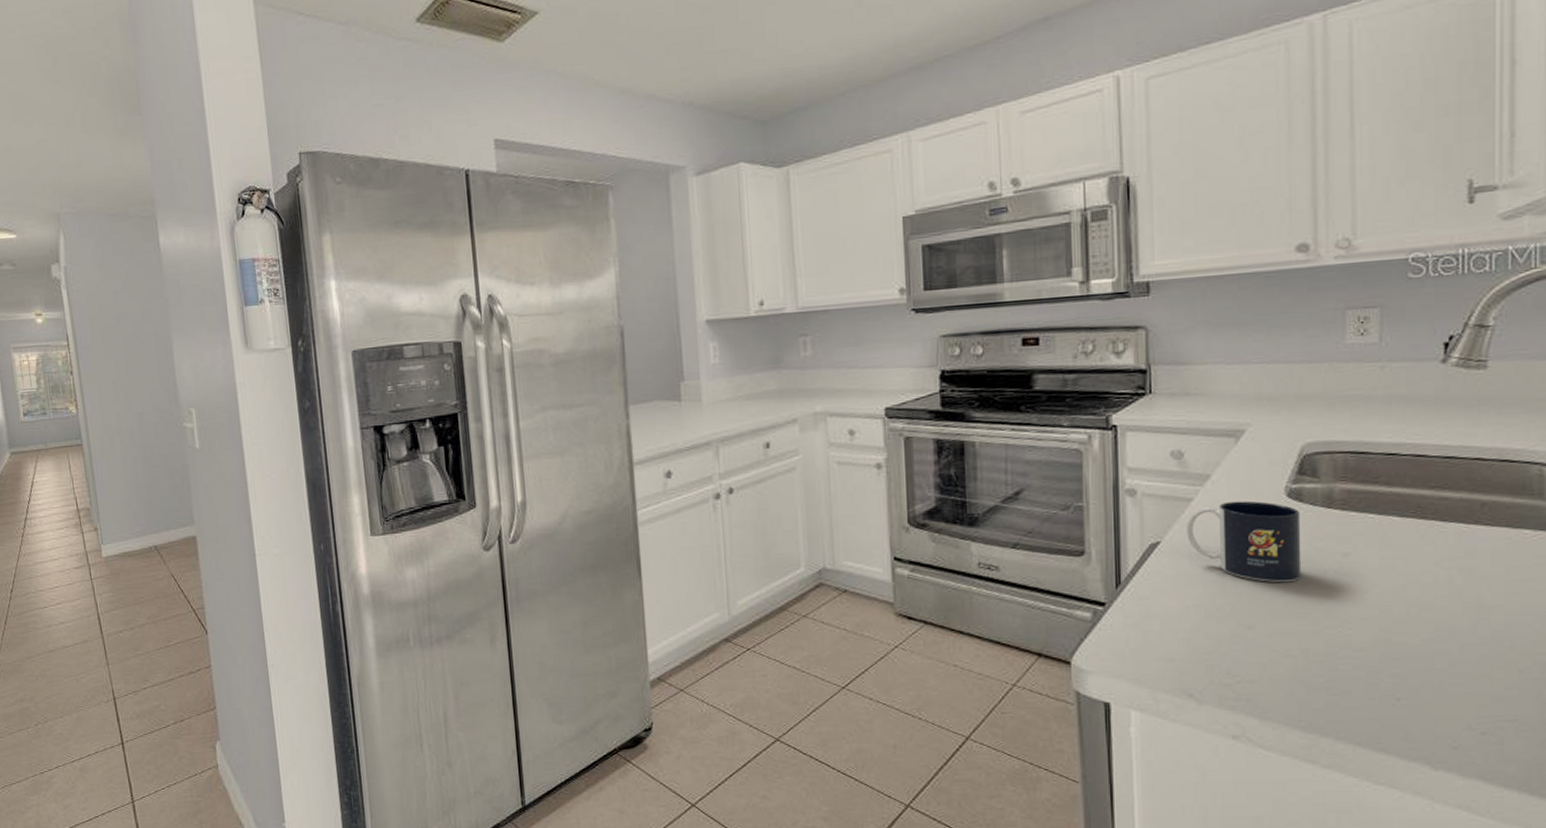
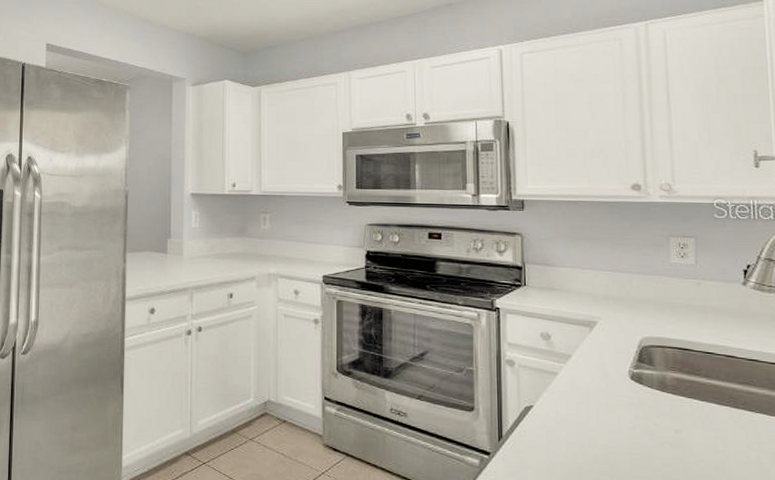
mug: present [1186,500,1302,582] -> none [553,378,644,449]

